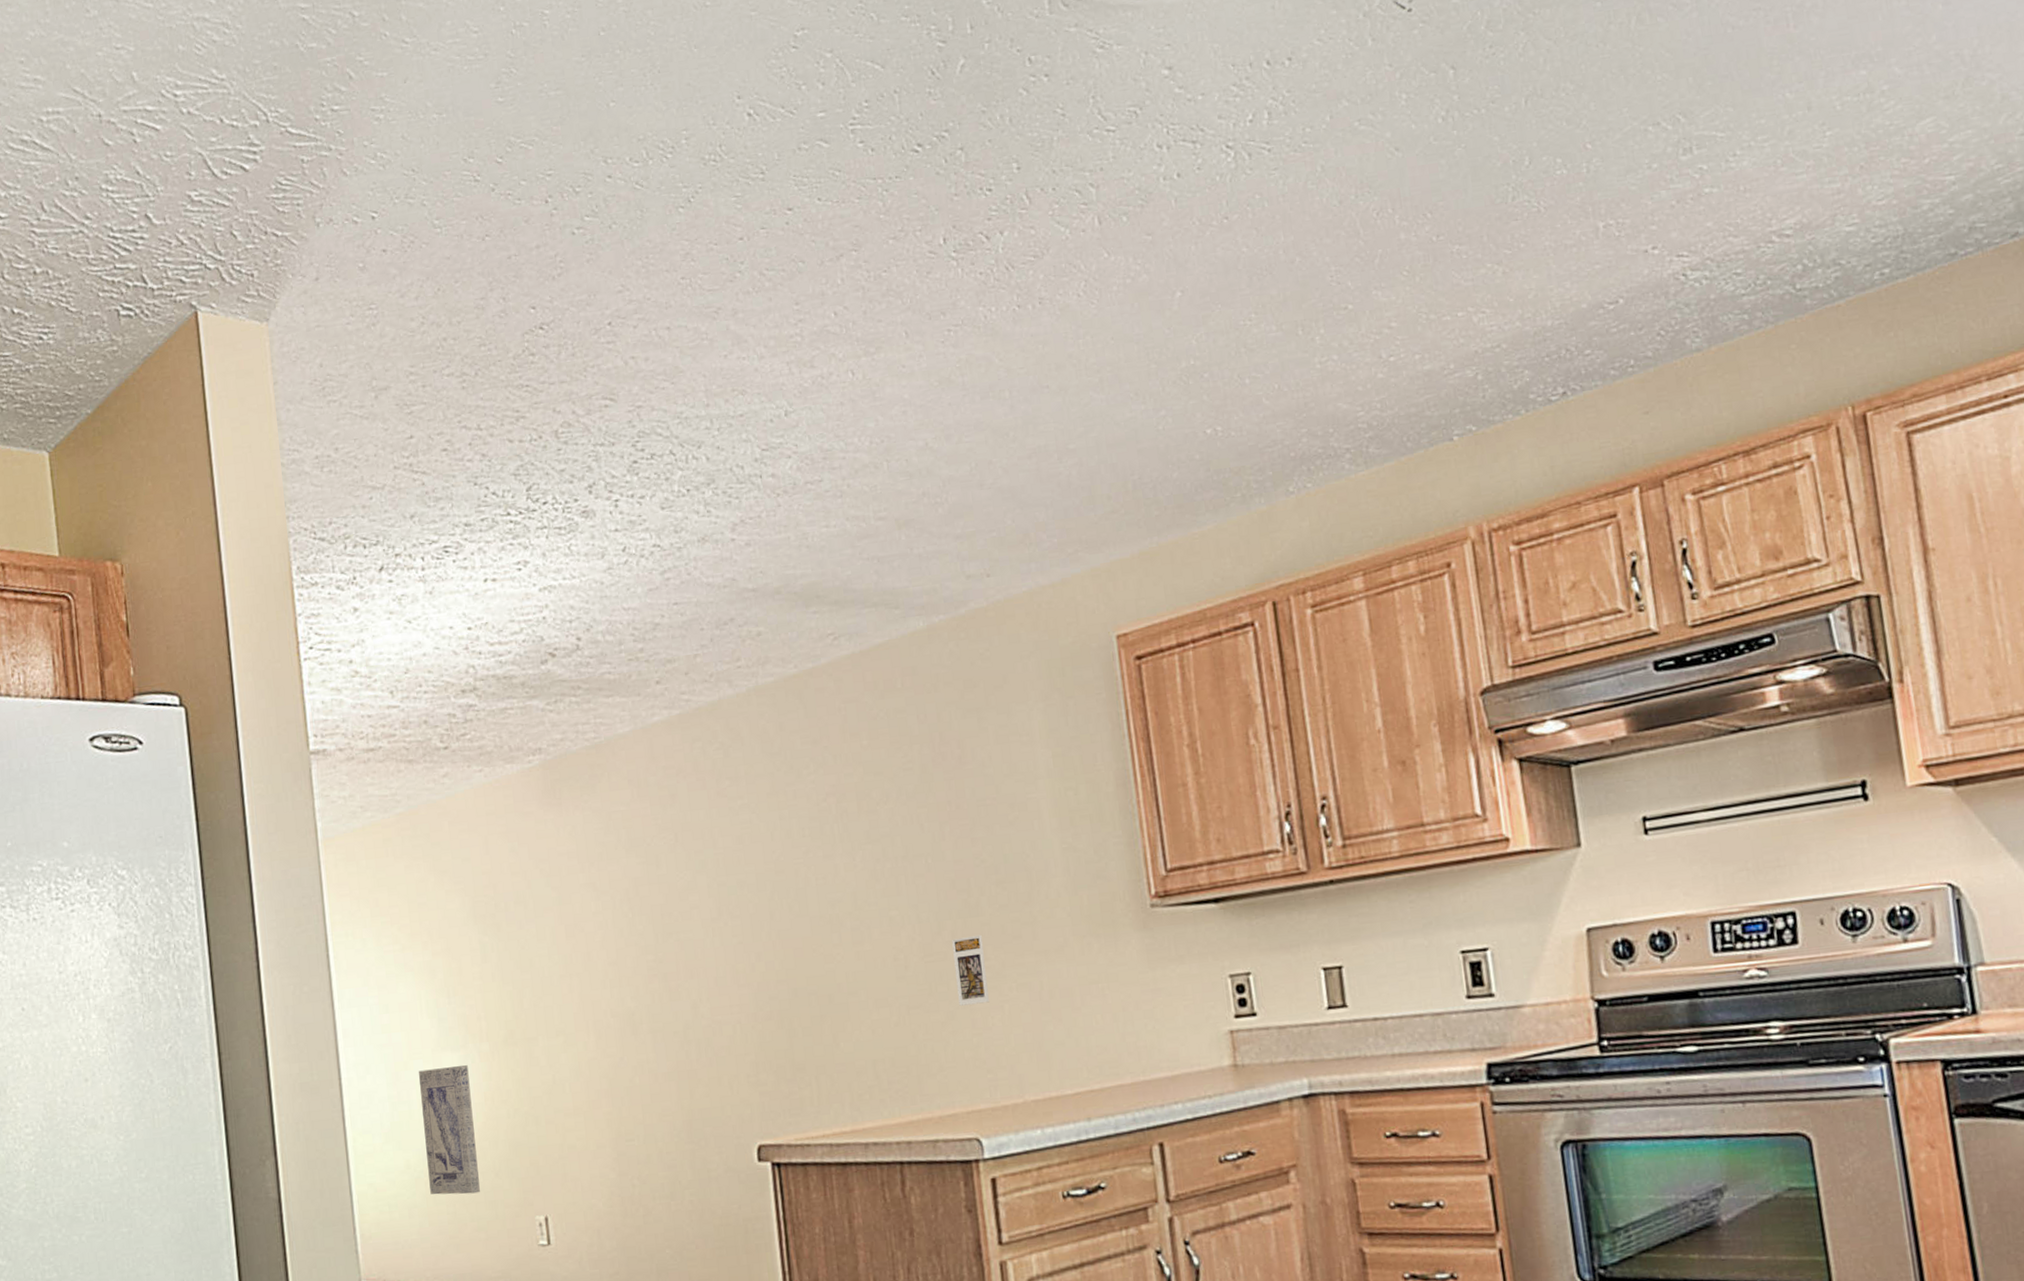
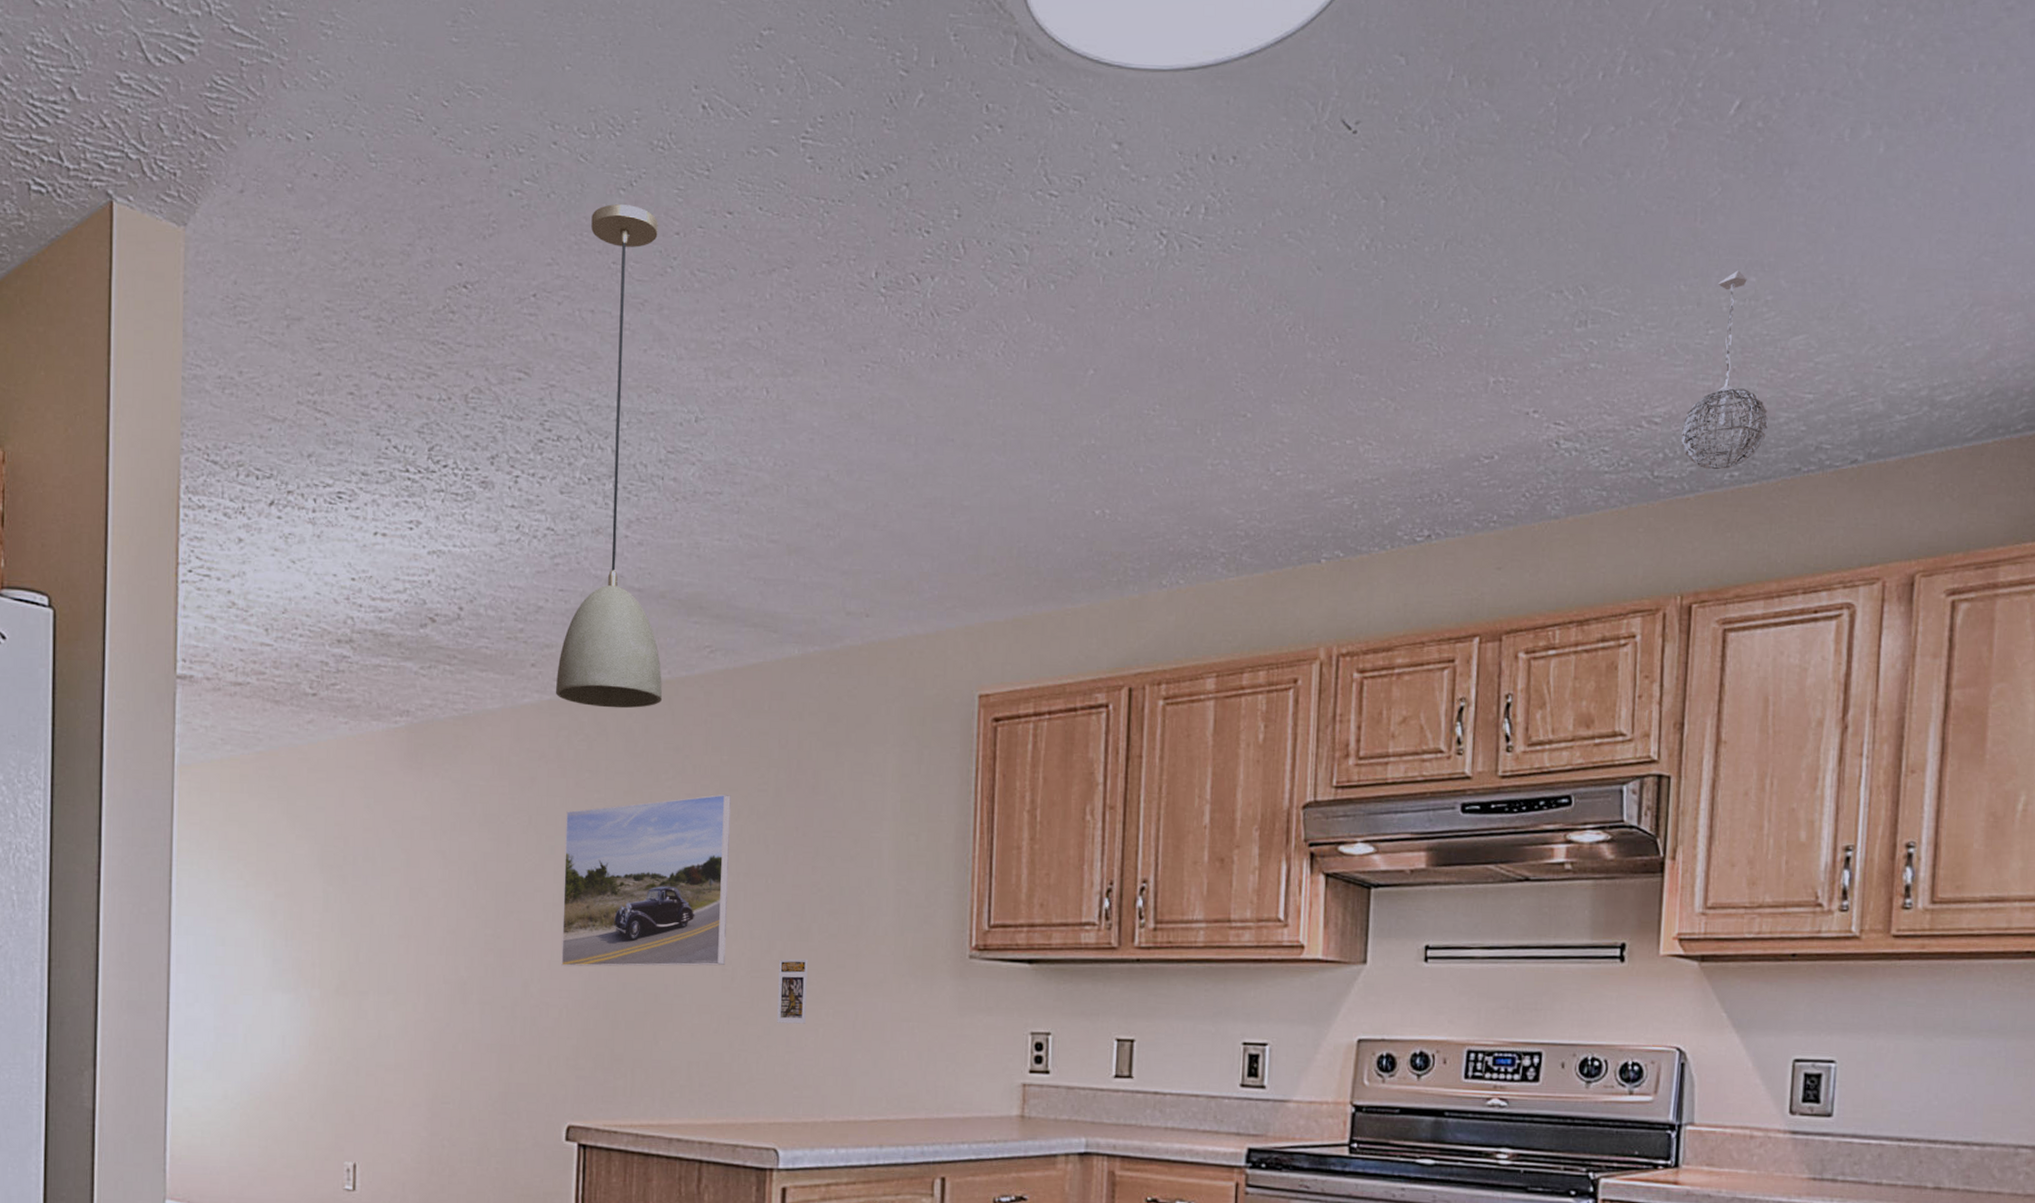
wall art: present [418,1065,480,1195] -> none [244,1006,297,1132]
light fixture: none [655,220,792,714] -> present [555,204,662,709]
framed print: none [712,779,897,981] -> present [561,794,731,967]
pendant light: none [1816,66,1913,272] -> present [1681,270,1769,470]

